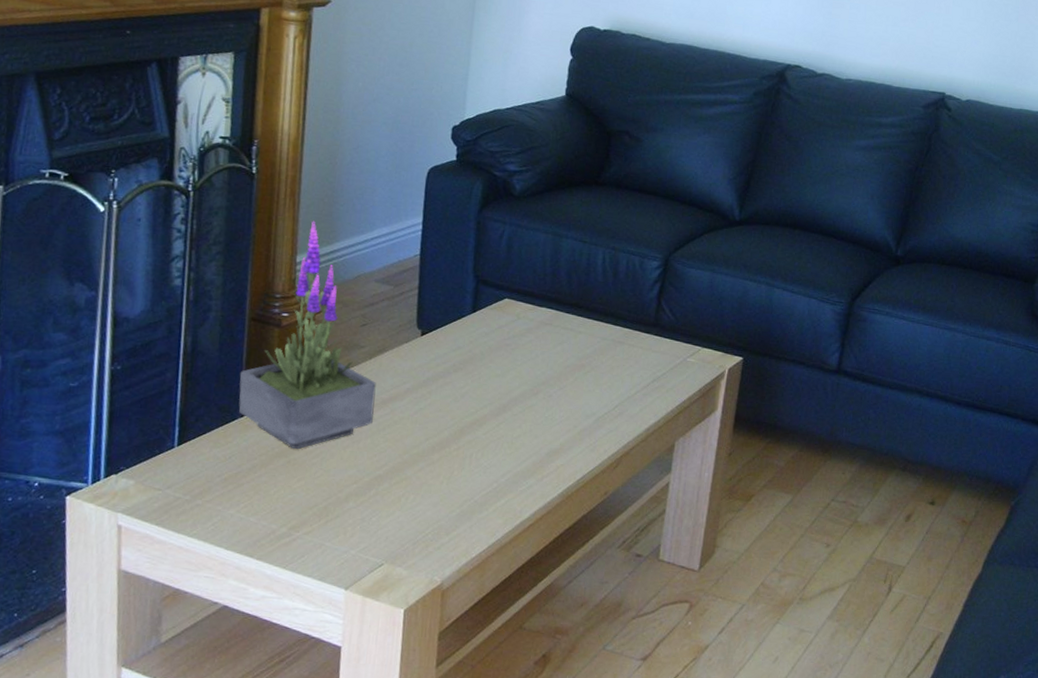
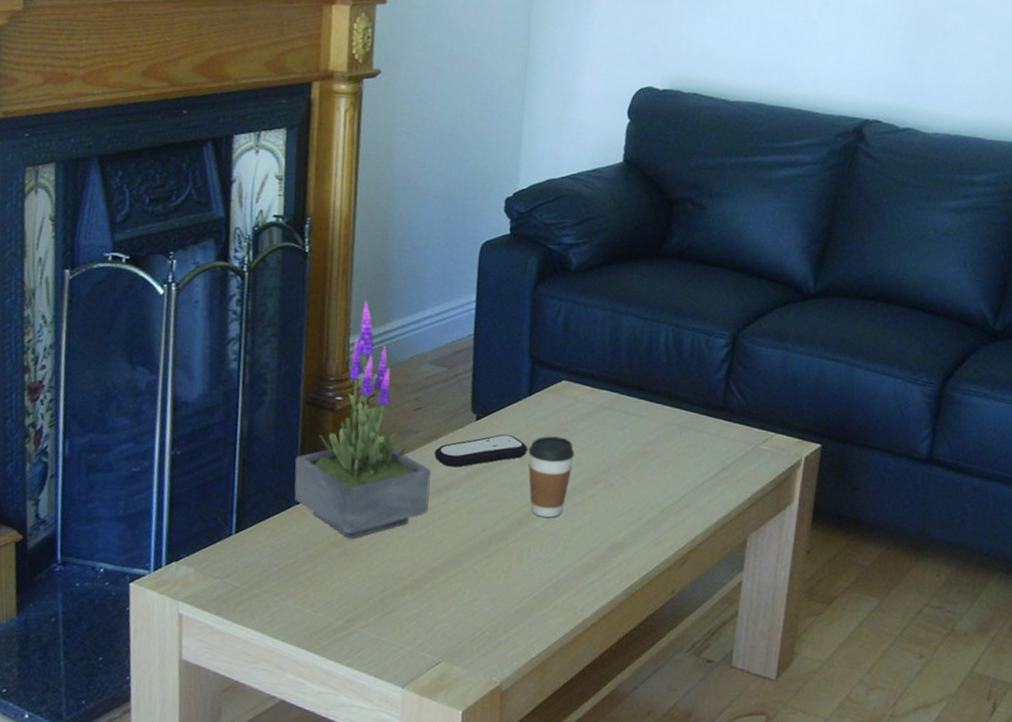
remote control: none [379,348,471,380] -> present [434,434,527,468]
coffee cup: none [471,350,515,427] -> present [528,436,574,518]

